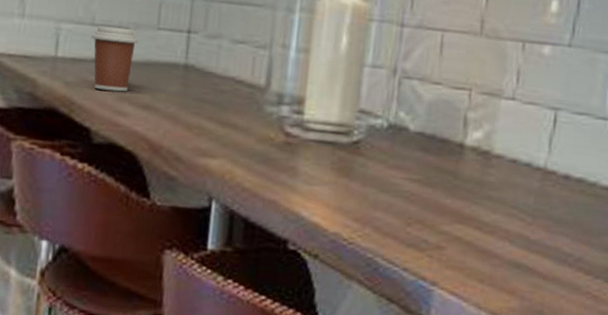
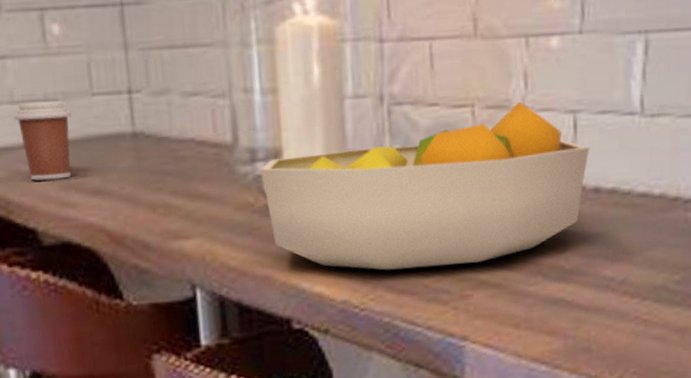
fruit bowl: none [284,92,565,221] -> present [260,101,590,270]

